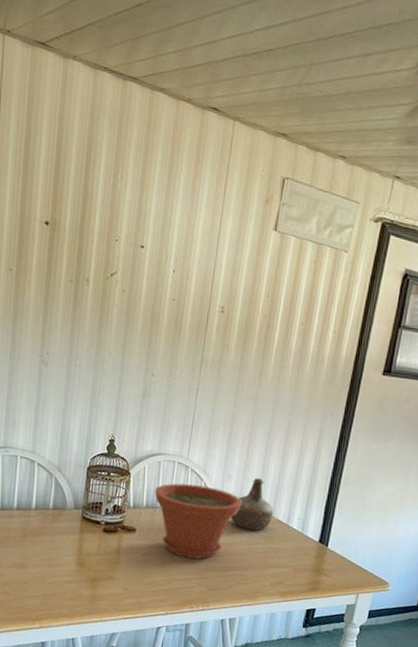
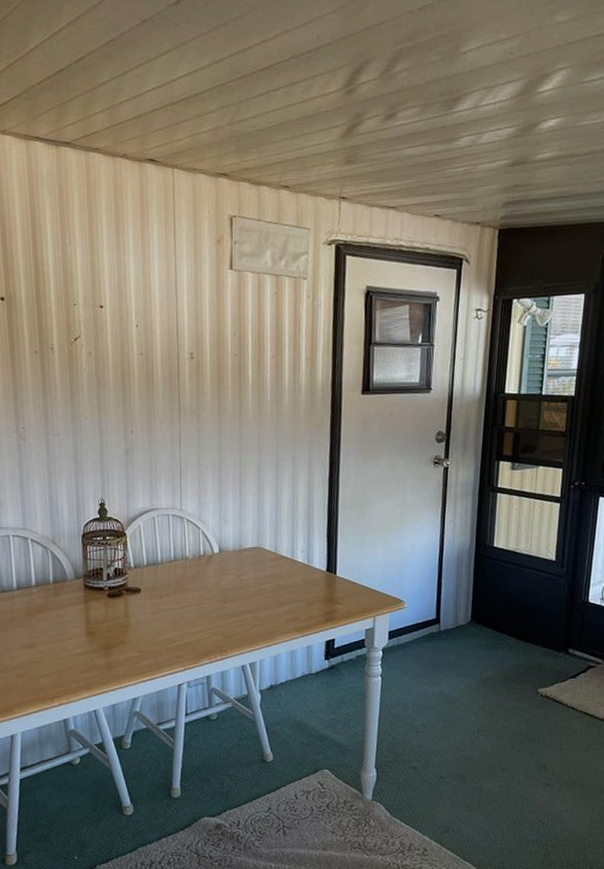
plant pot: present [154,483,243,559] -> none [153,534,244,610]
bottle: present [231,477,274,531] -> none [234,517,277,571]

